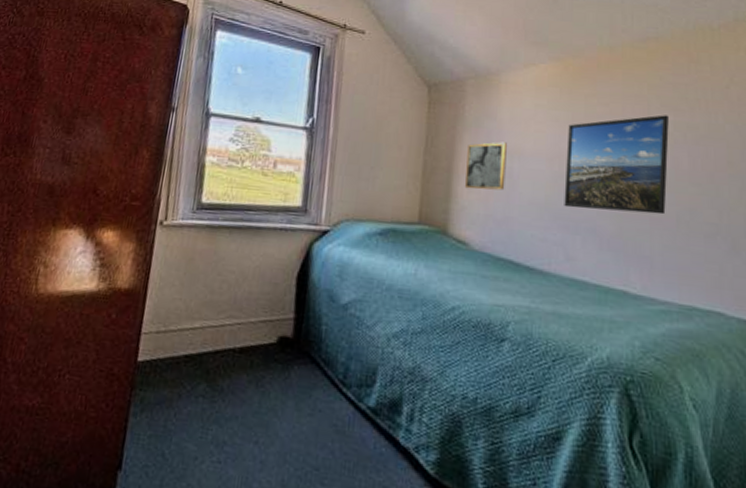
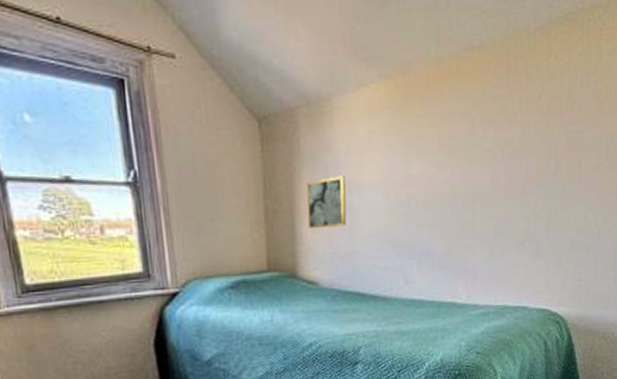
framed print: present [564,115,669,215] -> none [400,131,490,235]

